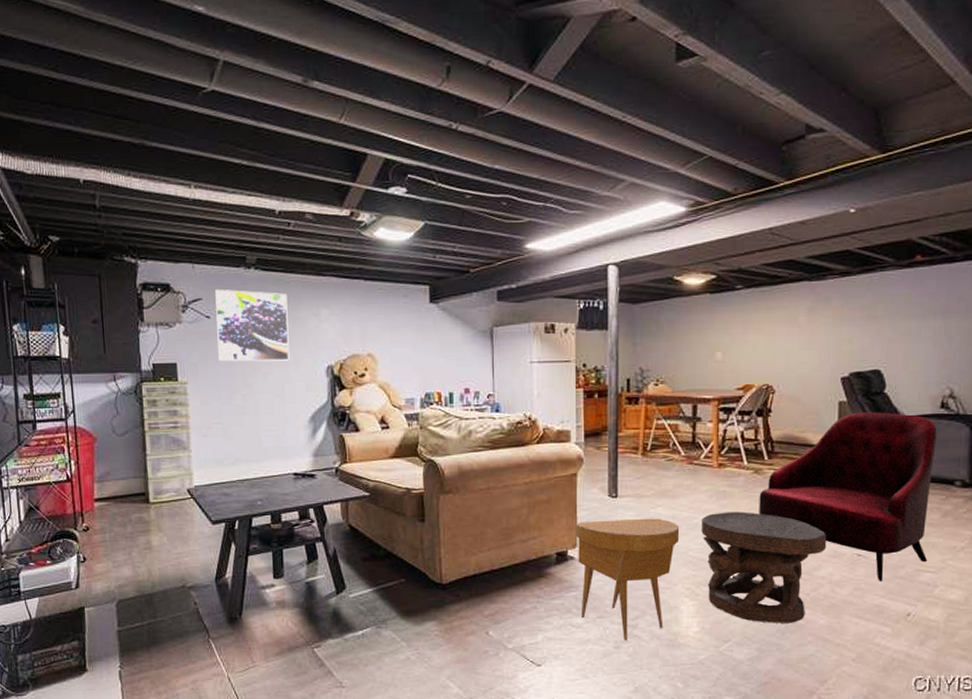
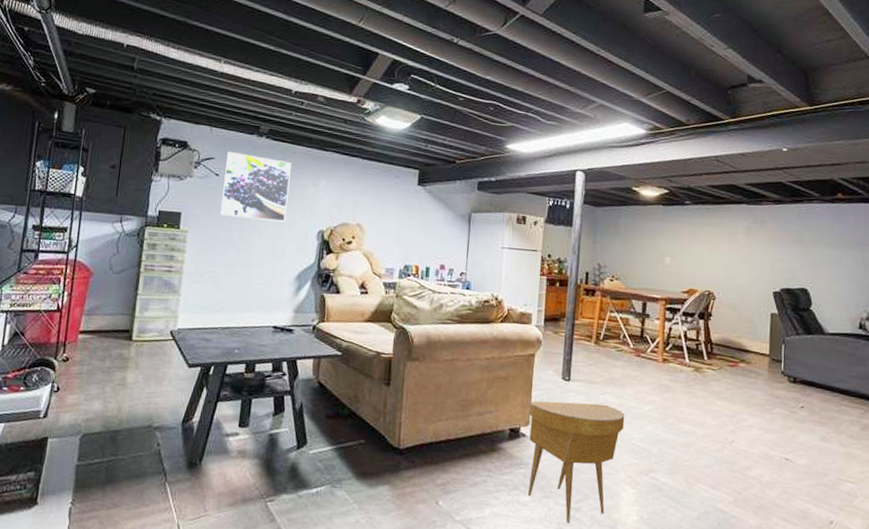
carved stool: present [701,511,827,623] -> none [645,404,758,521]
armchair: present [759,412,937,581] -> none [697,325,856,487]

